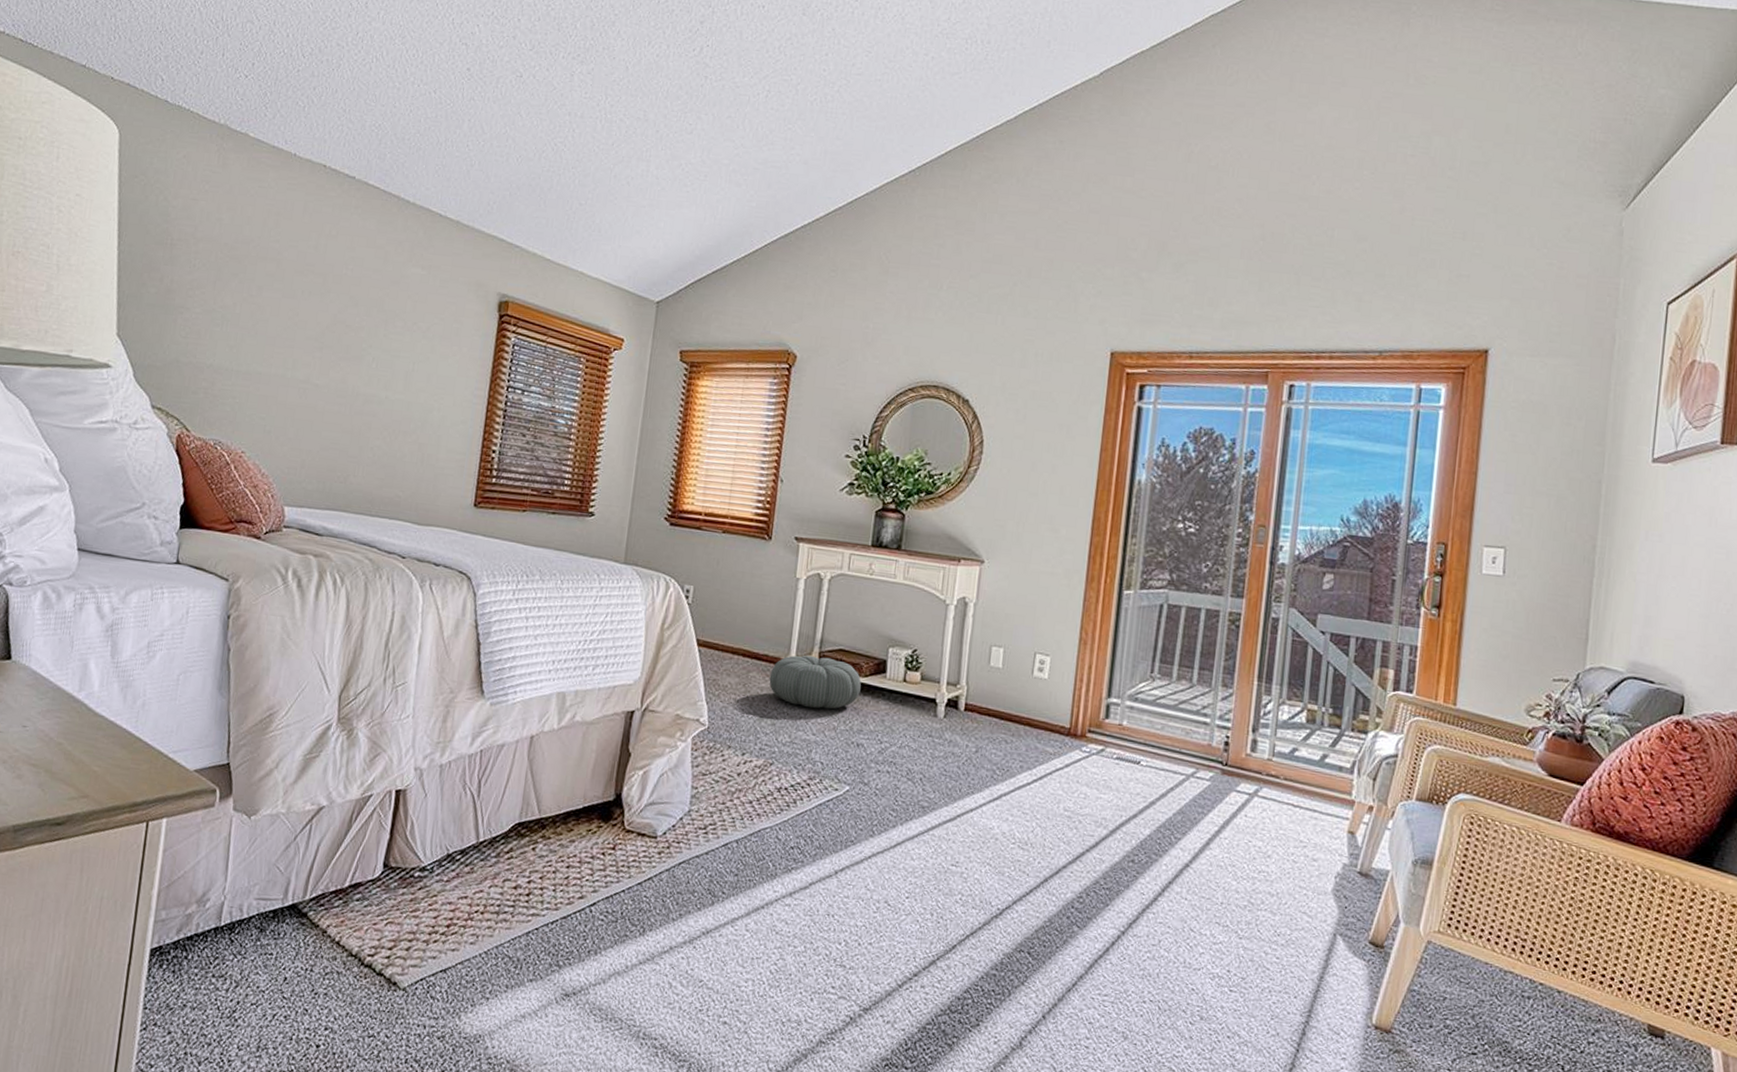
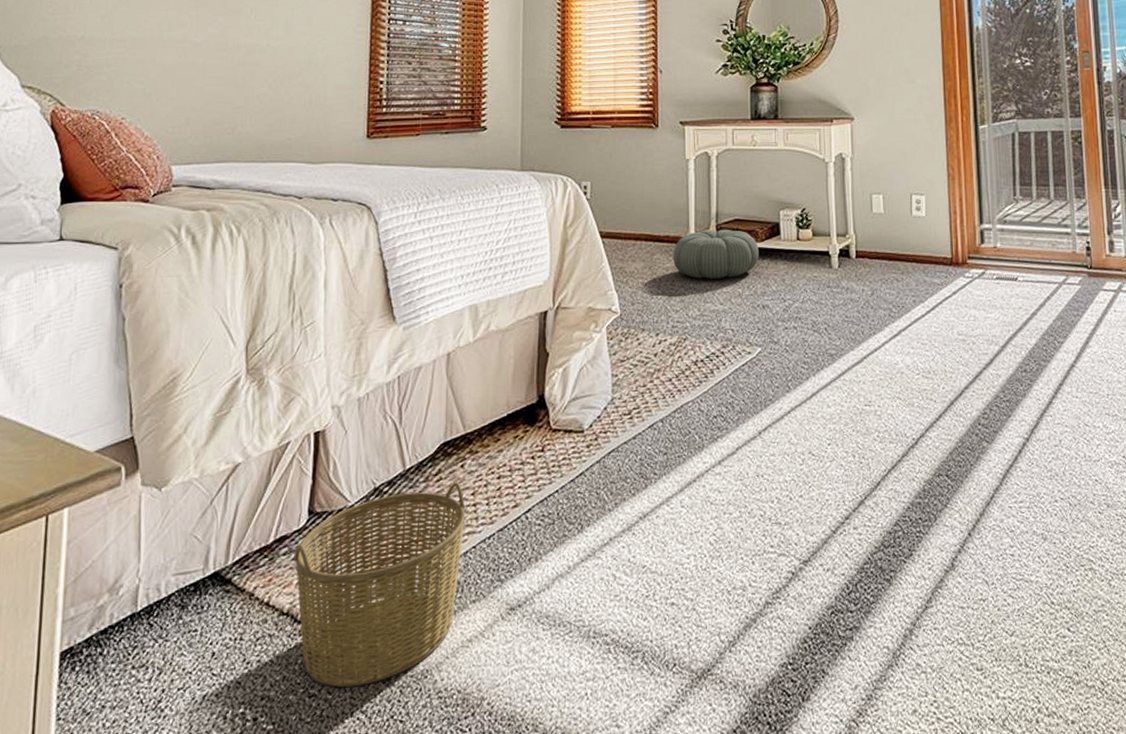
basket: none [365,863,533,1037] -> present [294,482,466,688]

